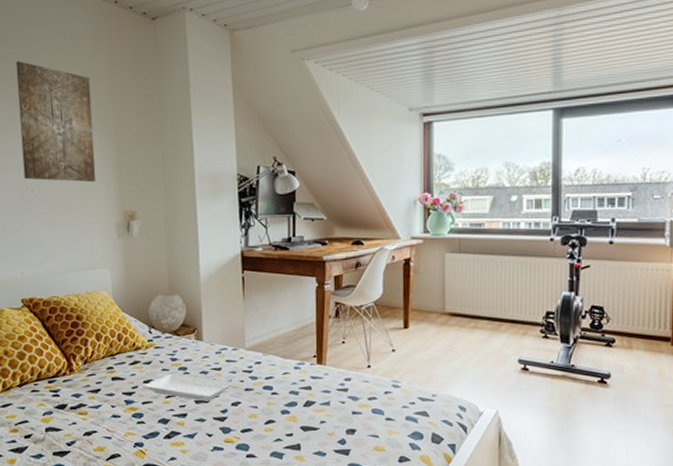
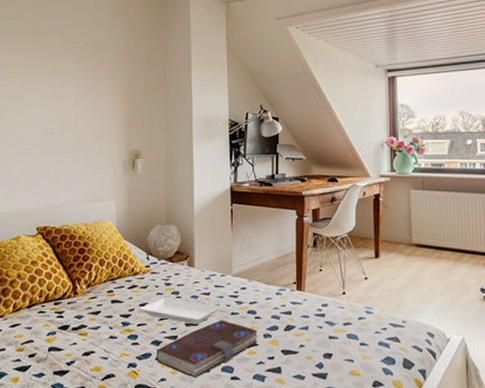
wall art: present [15,61,96,183] -> none [48,26,109,126]
book: none [164,396,276,457] -> present [156,320,259,378]

